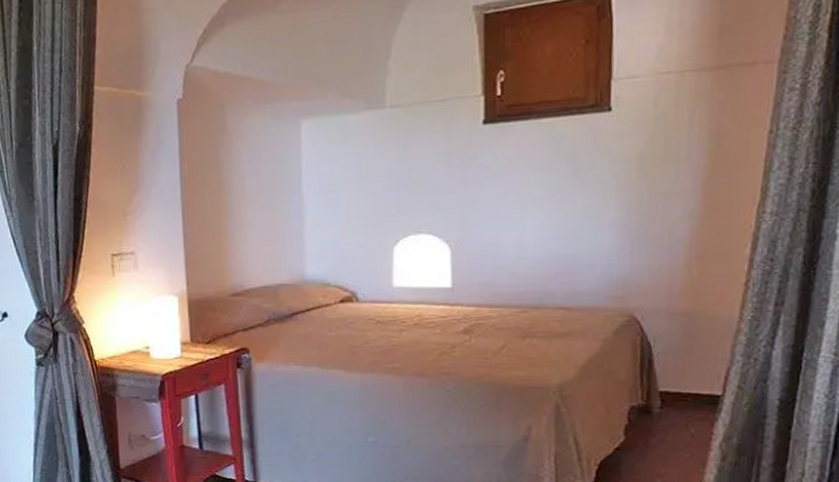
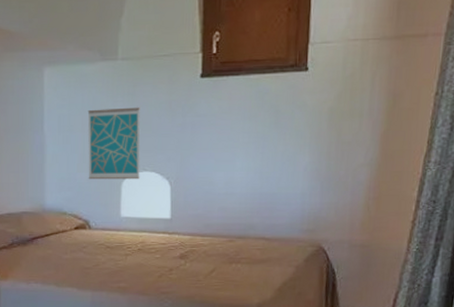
wall art: none [352,161,414,246] -> present [87,107,141,180]

